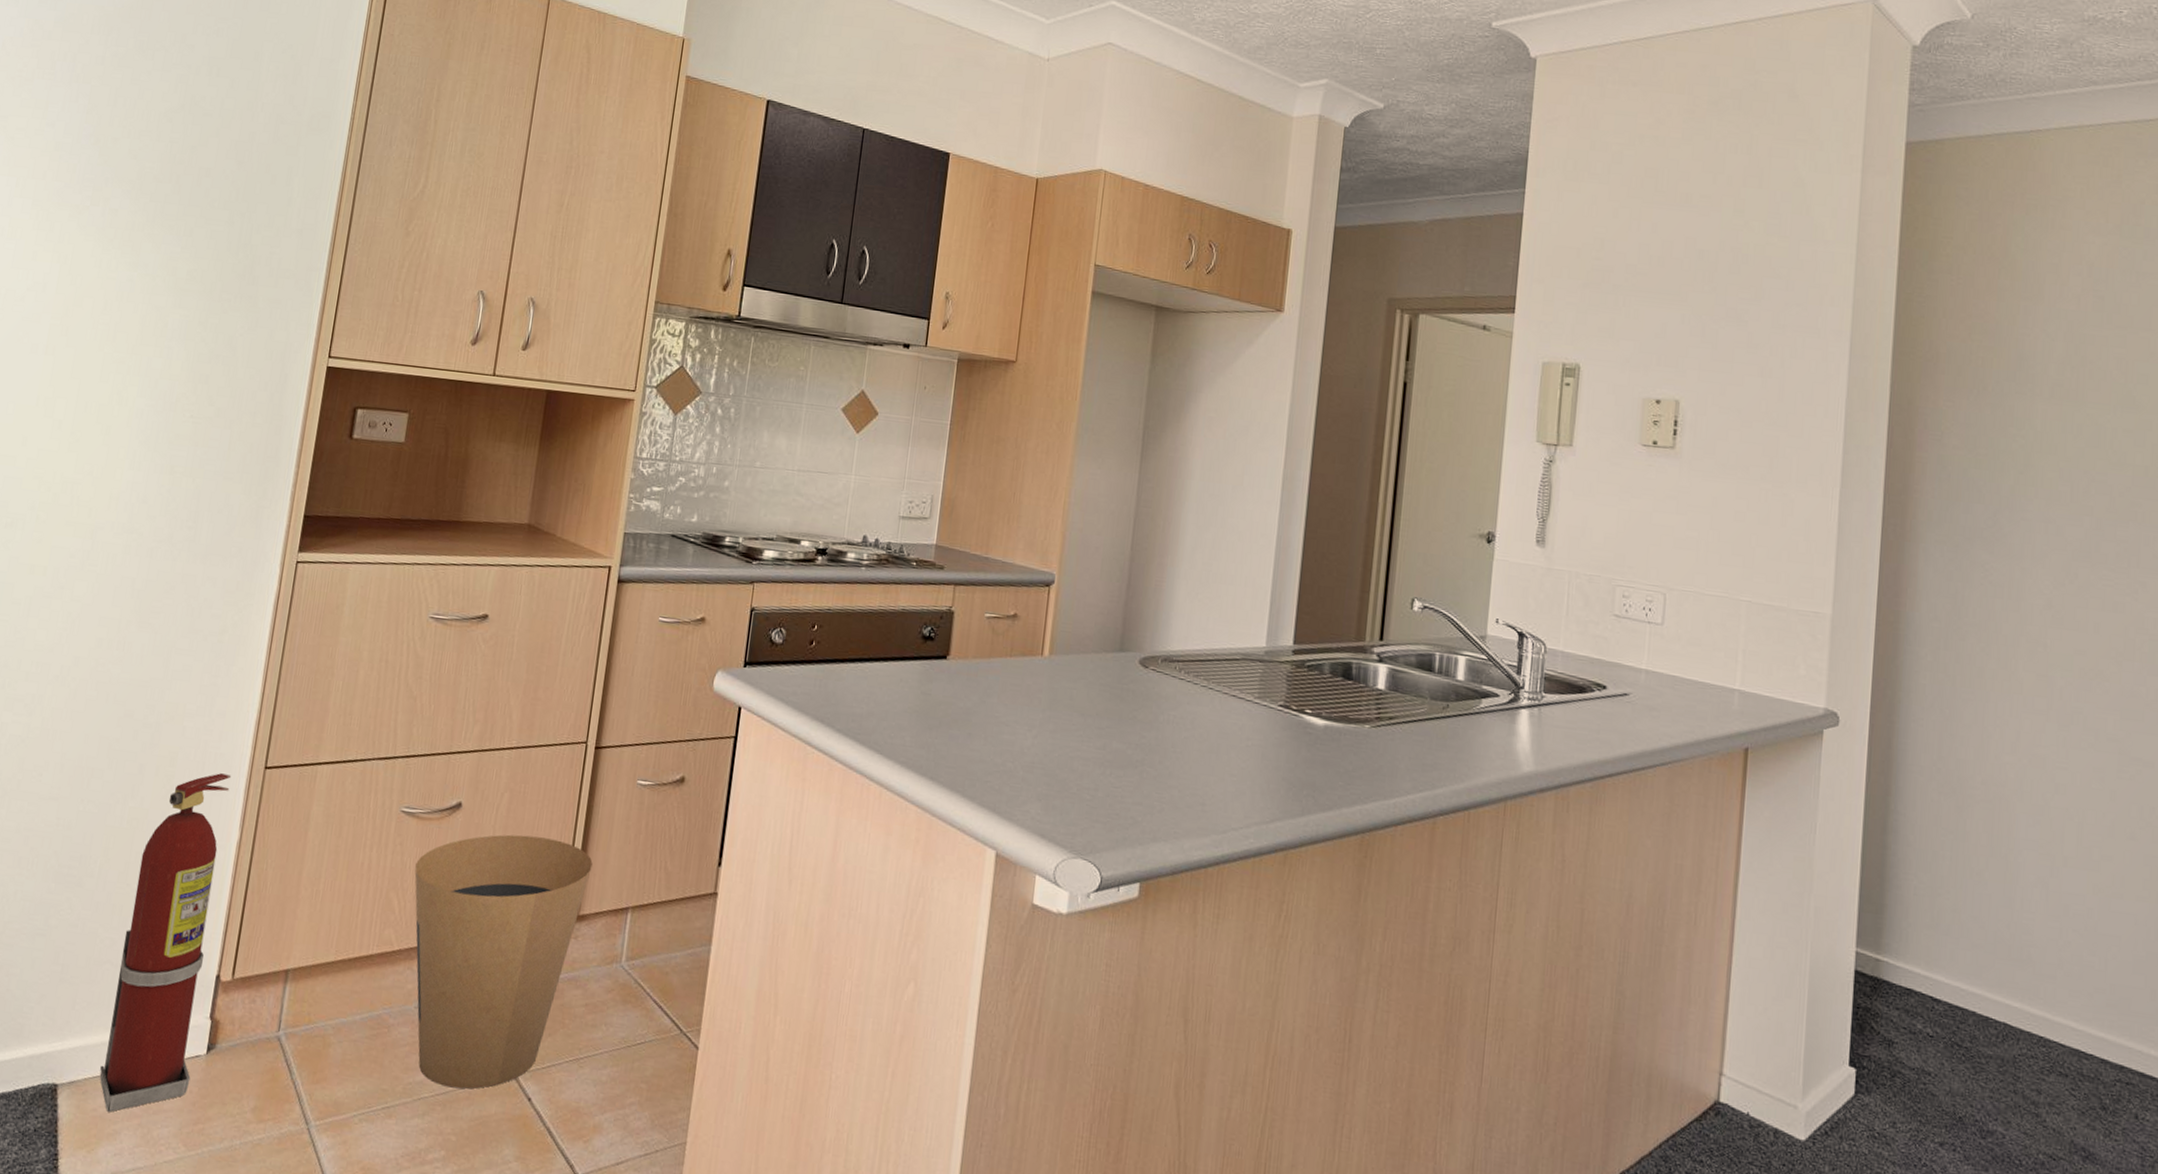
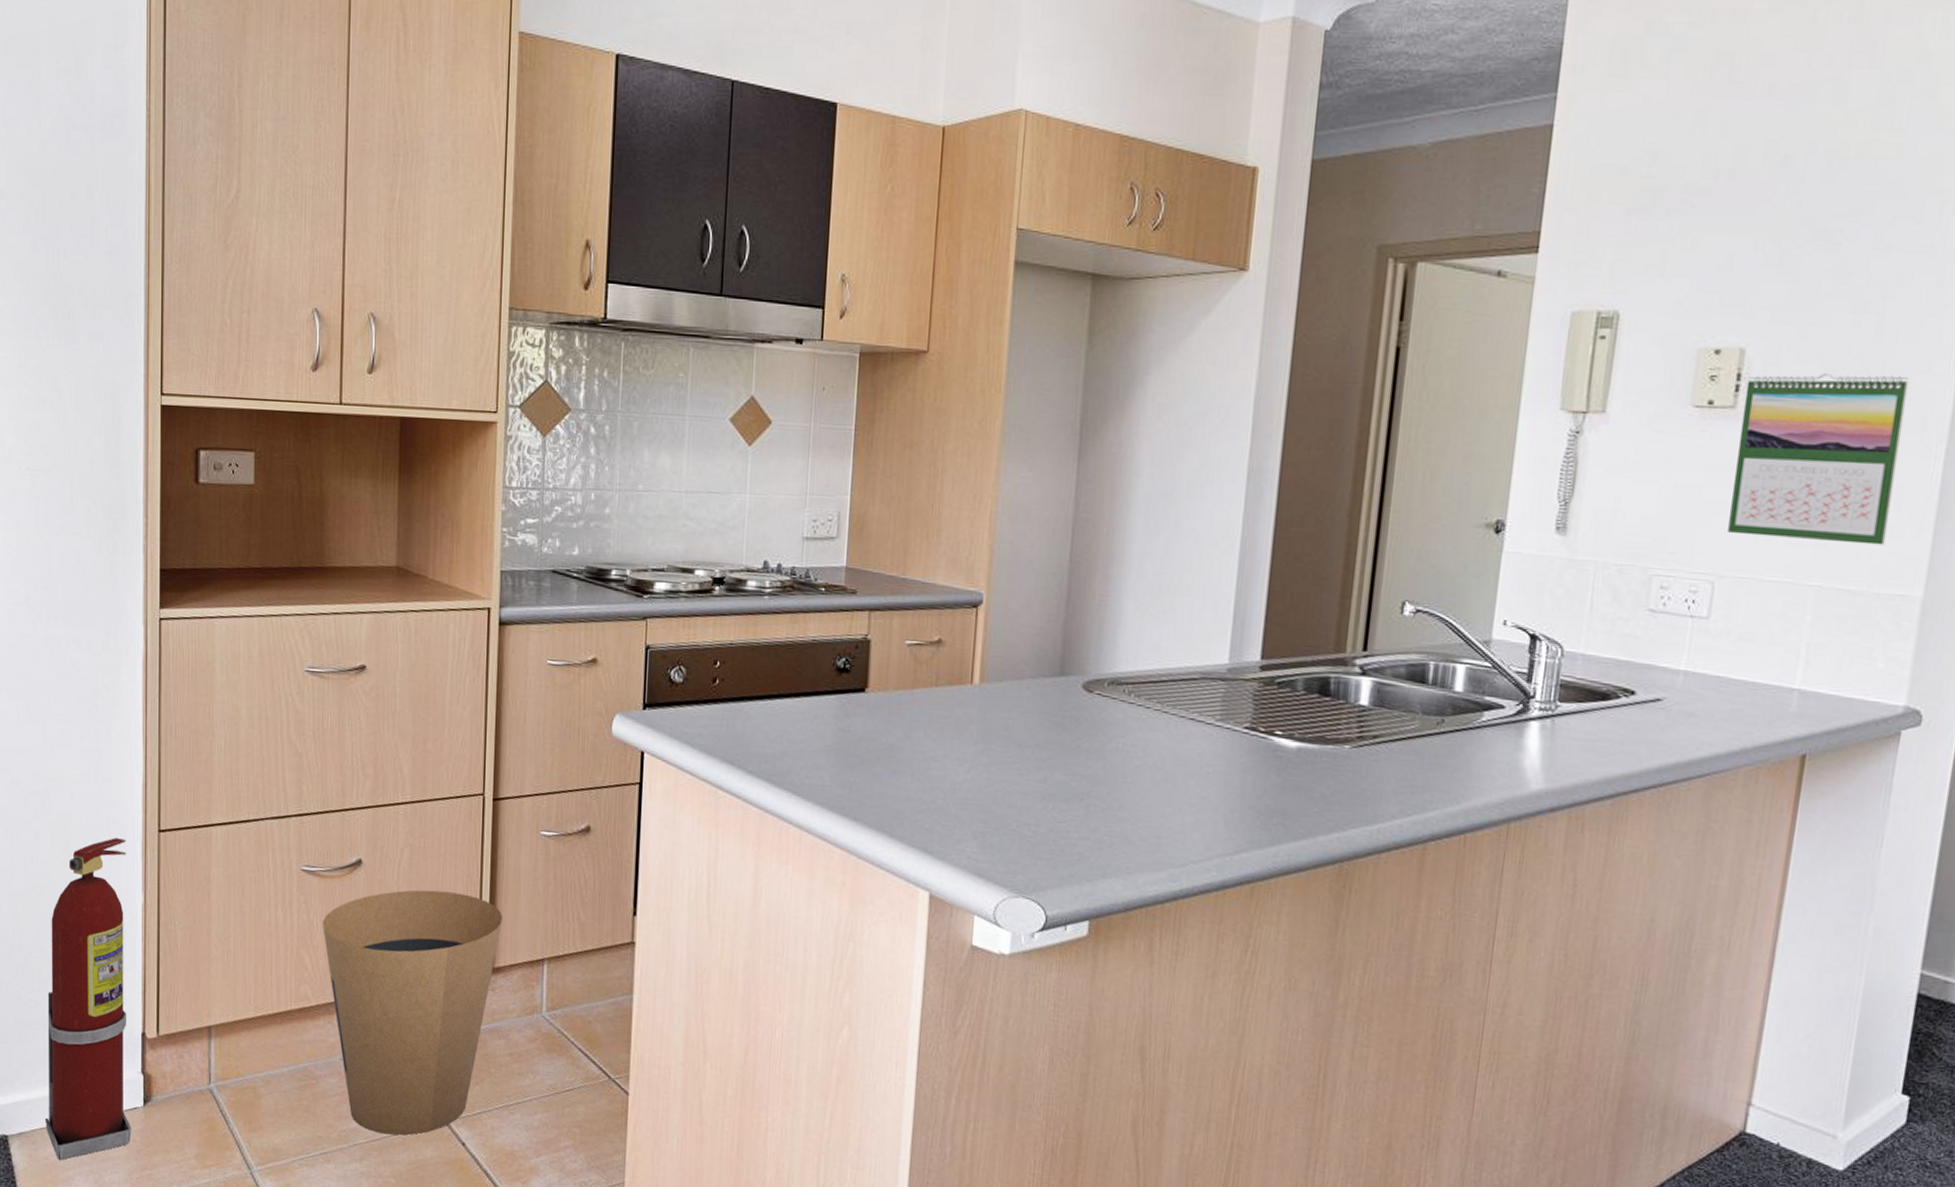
calendar: none [1674,423,1808,569] -> present [1728,372,1910,545]

